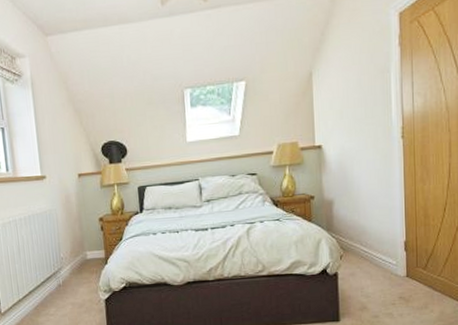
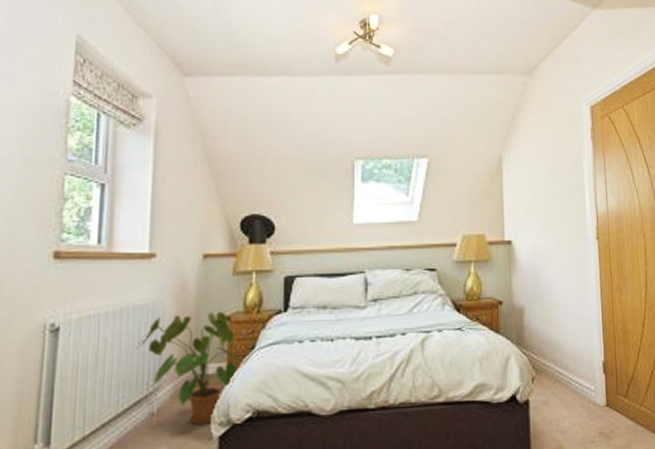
house plant: none [43,214,114,293] -> present [137,311,241,426]

